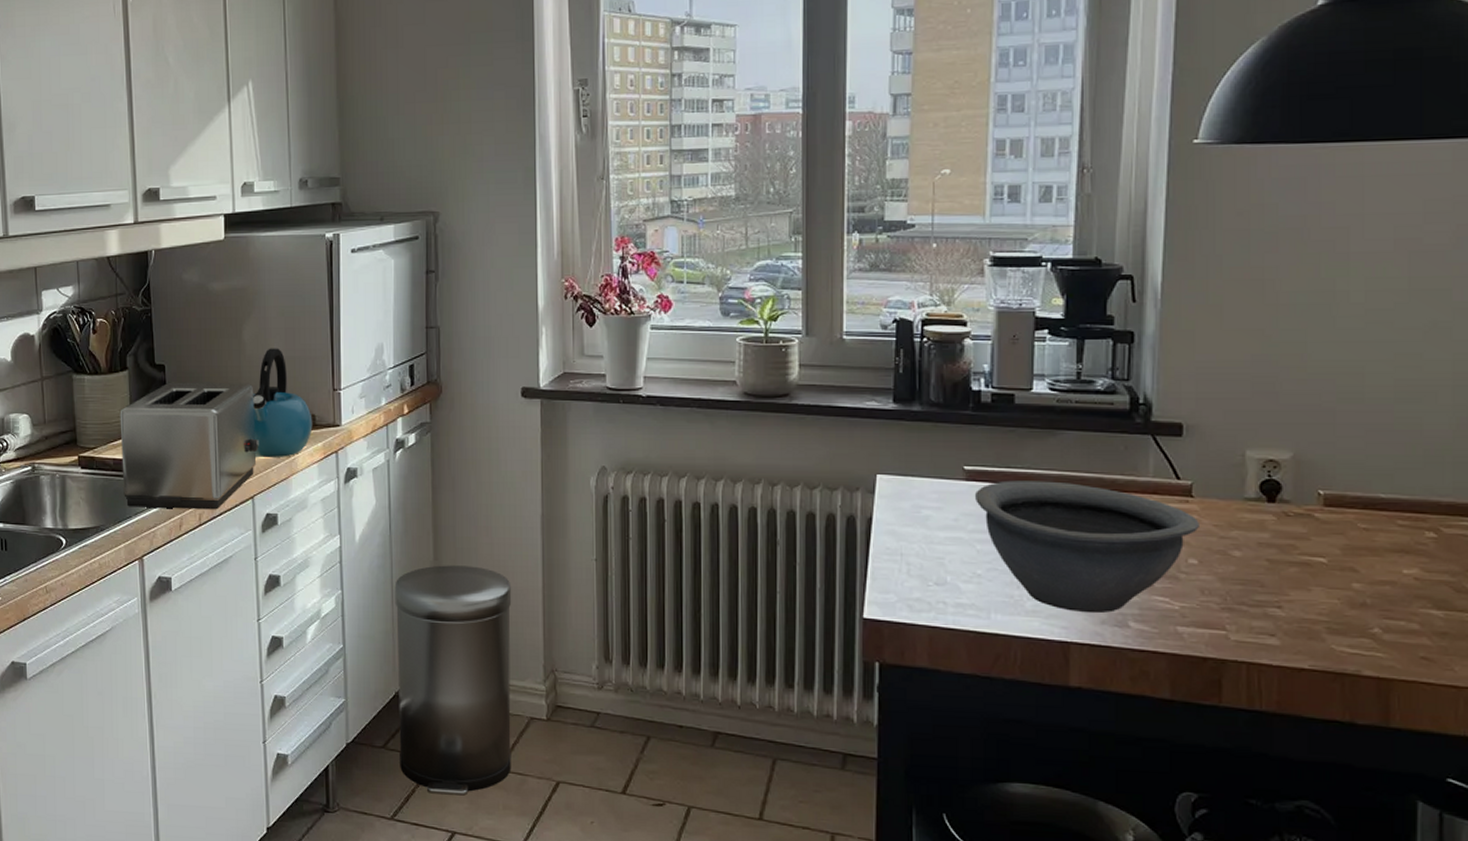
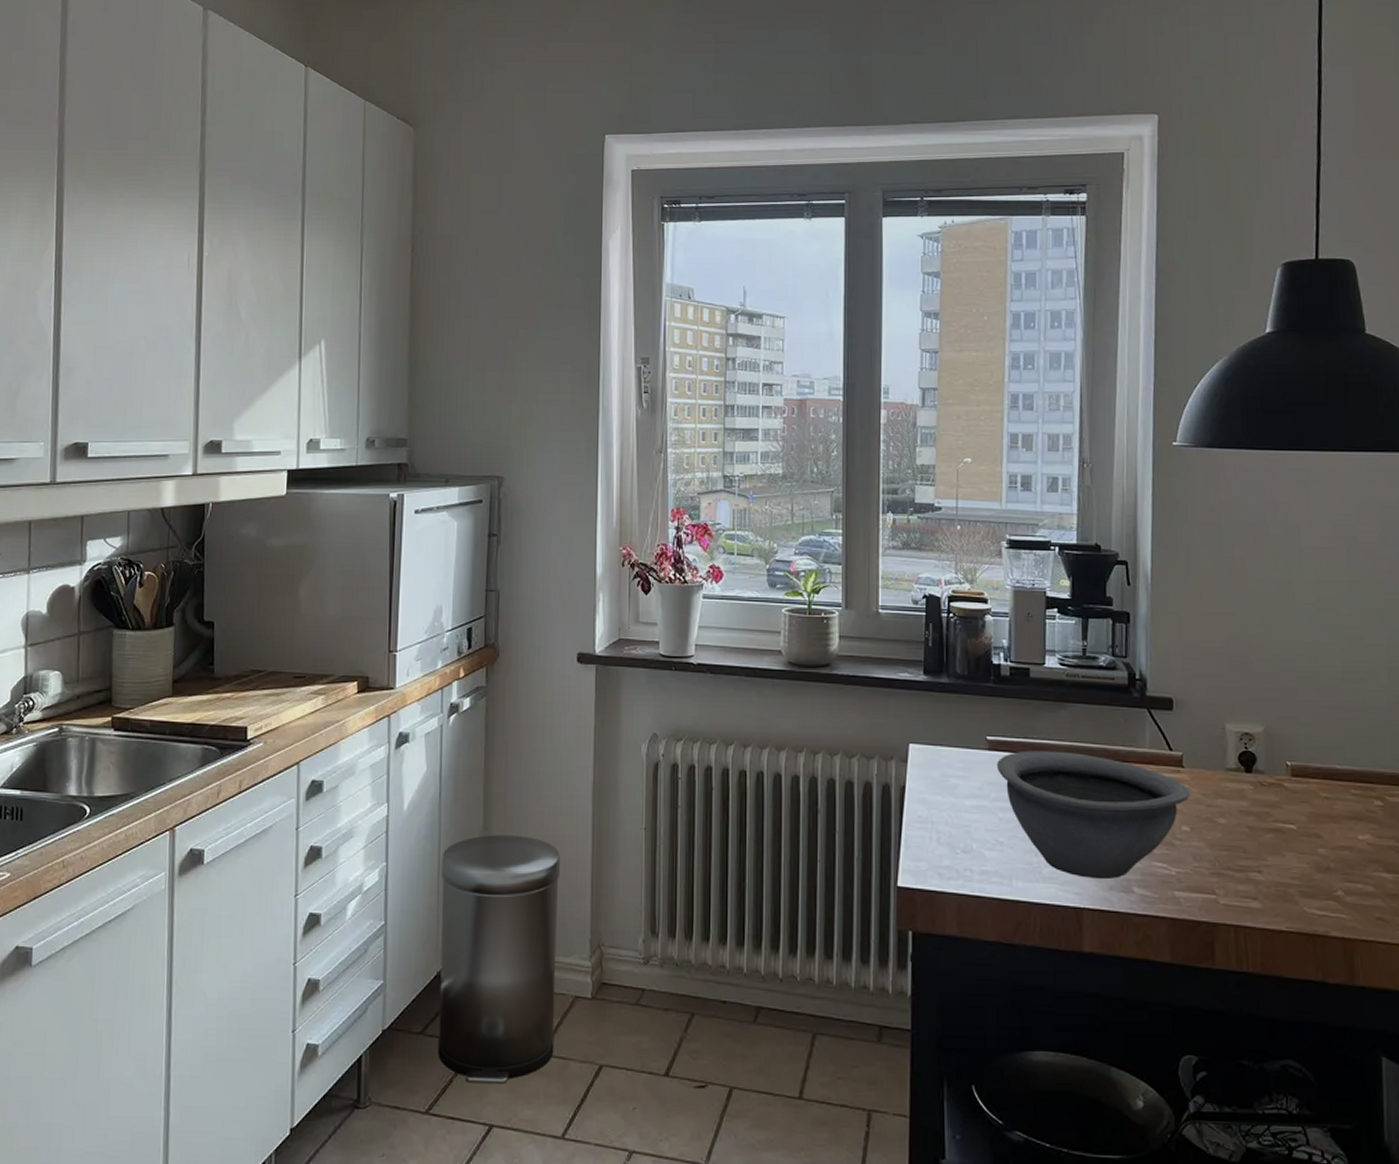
toaster: present [119,382,259,510] -> none [159,640,309,776]
kettle: present [253,348,313,458] -> none [303,607,366,722]

